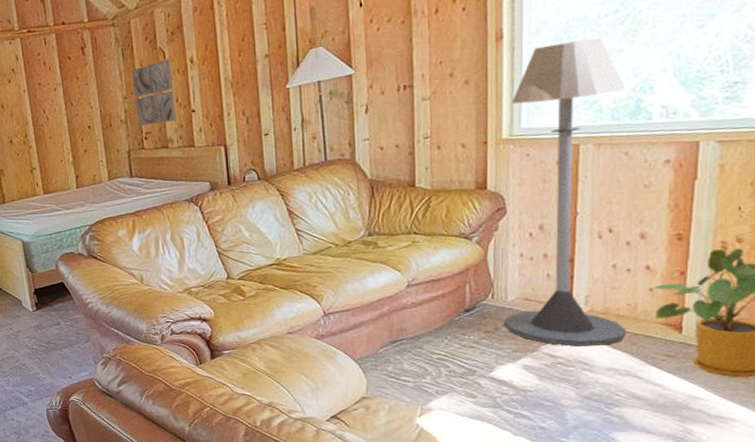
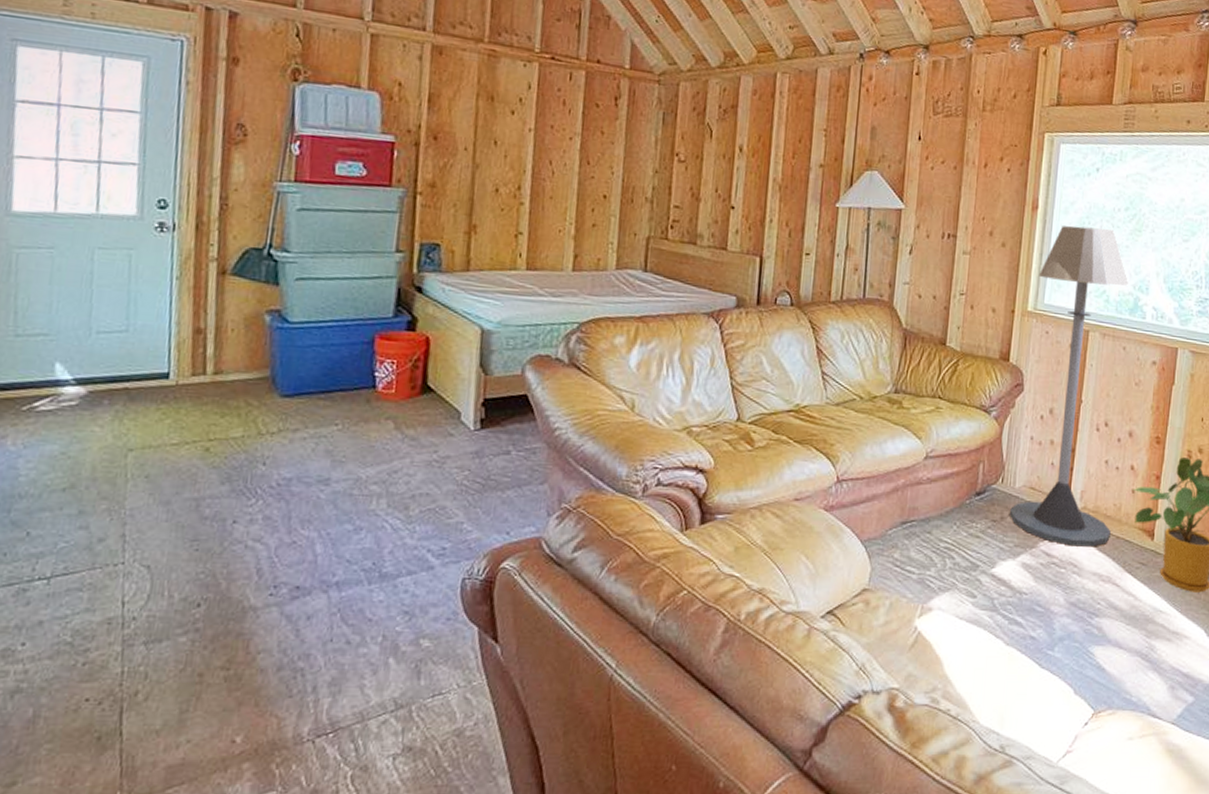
wall art: present [132,58,176,126] -> none [666,138,716,215]

